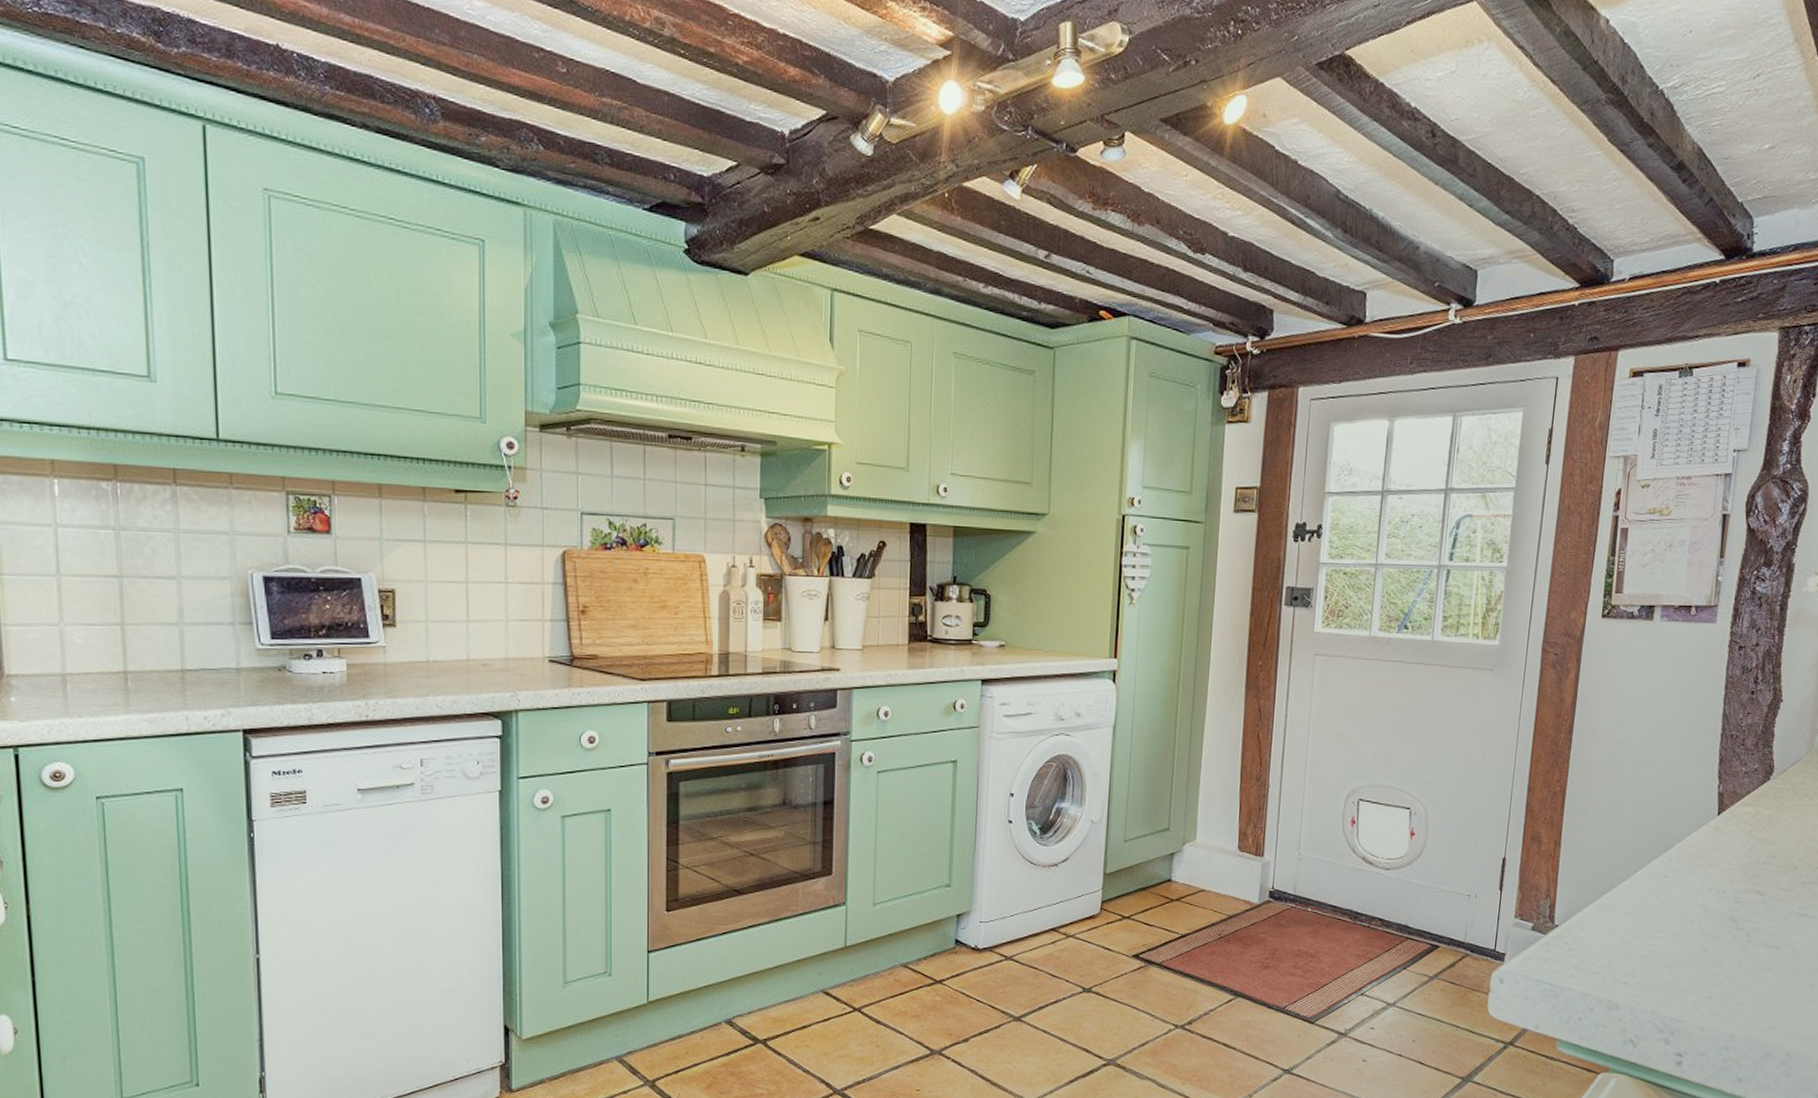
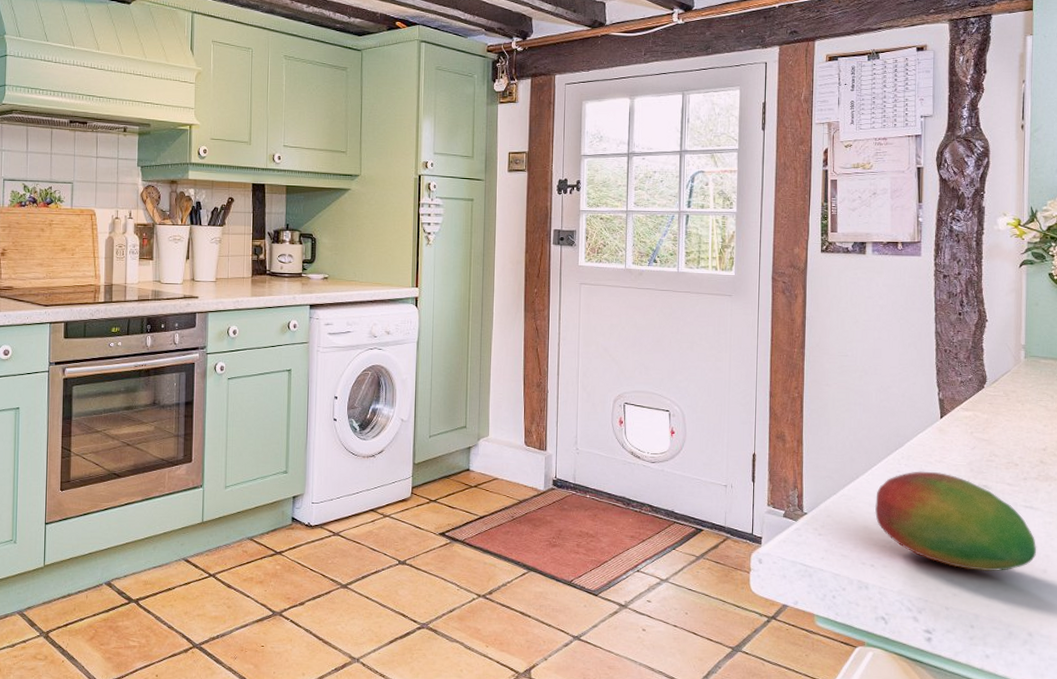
fruit: none [1634,876,1807,988] -> present [874,471,1037,572]

